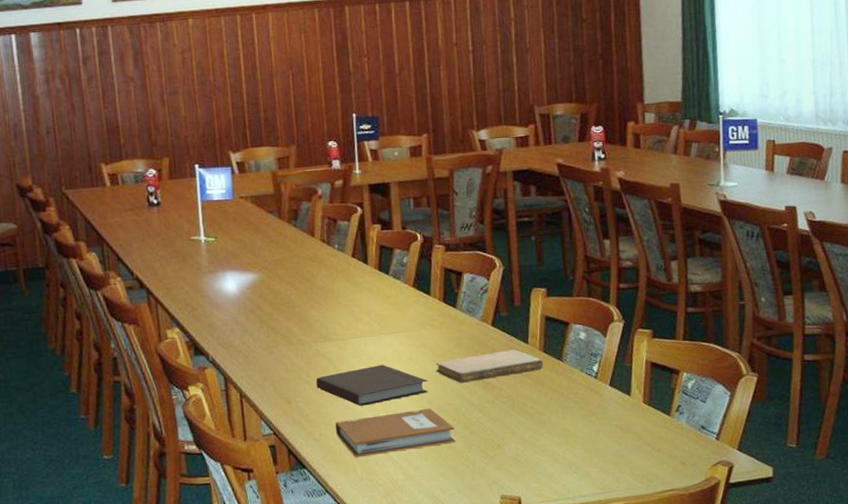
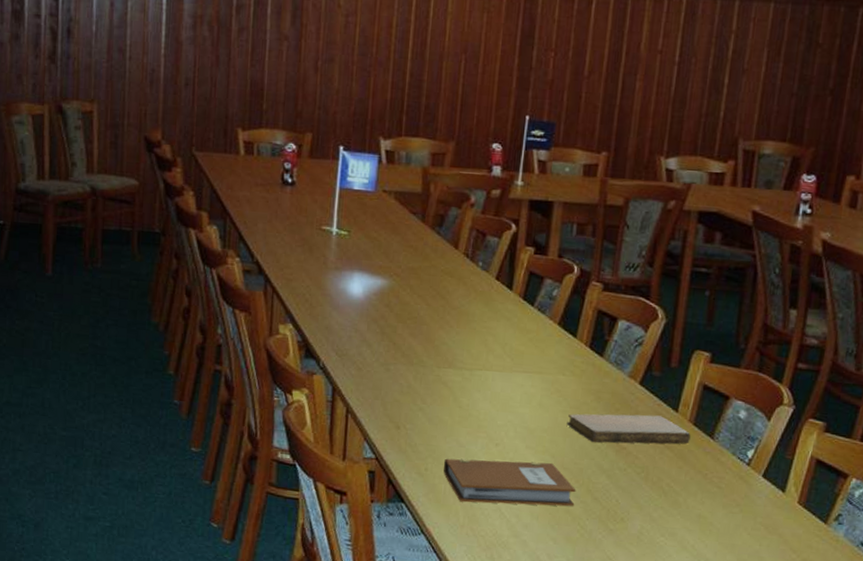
notebook: present [316,364,429,406] -> none [431,404,556,447]

